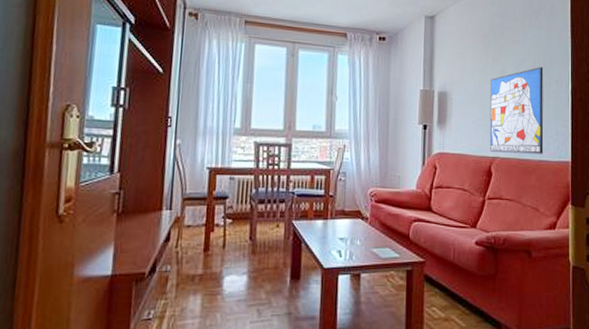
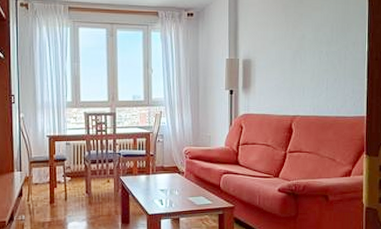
wall art: present [489,66,544,154] -> none [290,30,341,111]

